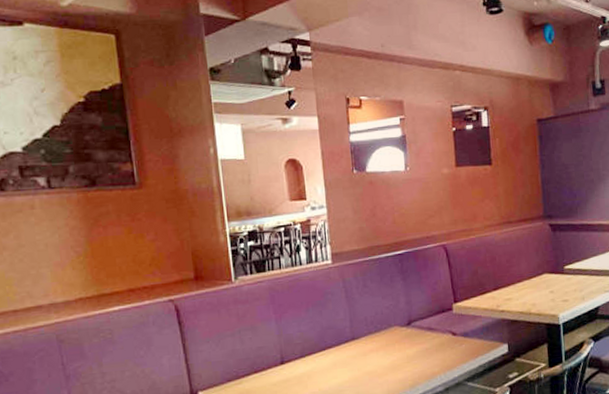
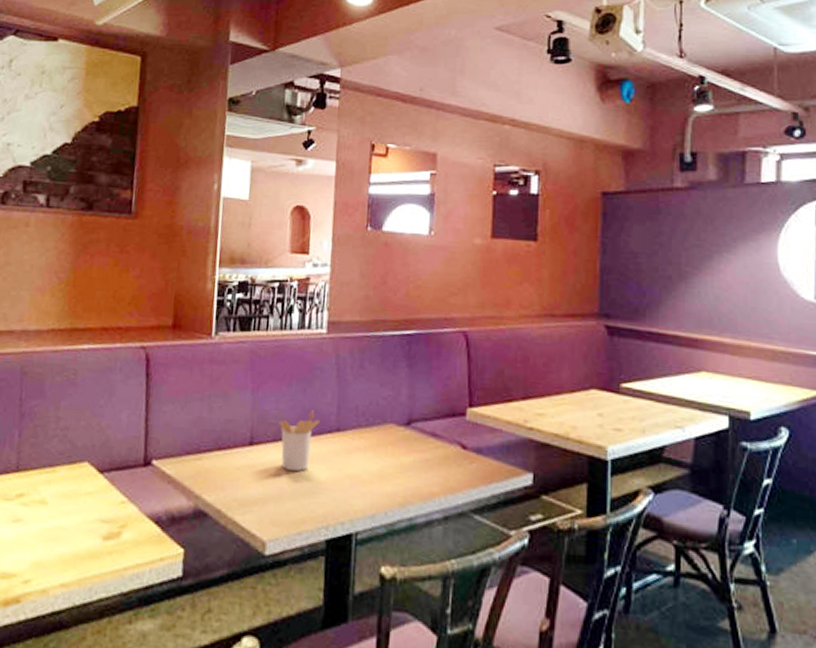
utensil holder: none [303,327,337,378] -> present [278,410,320,472]

